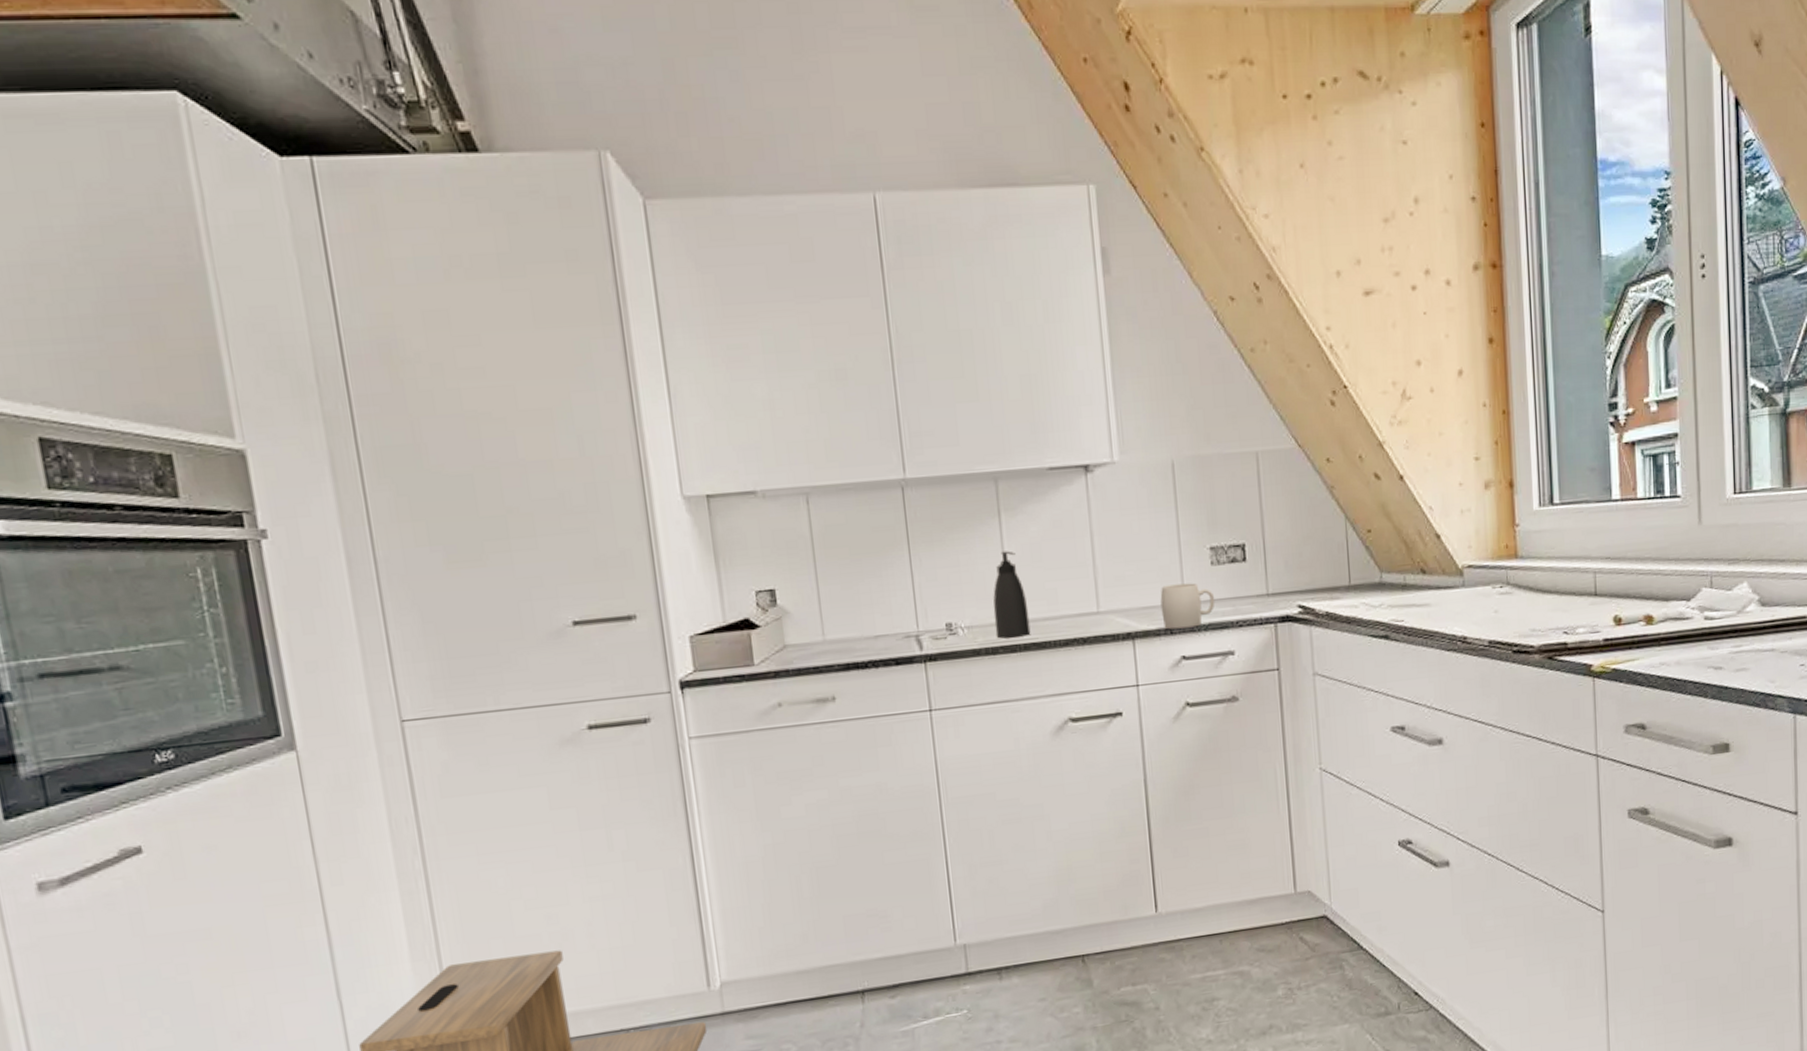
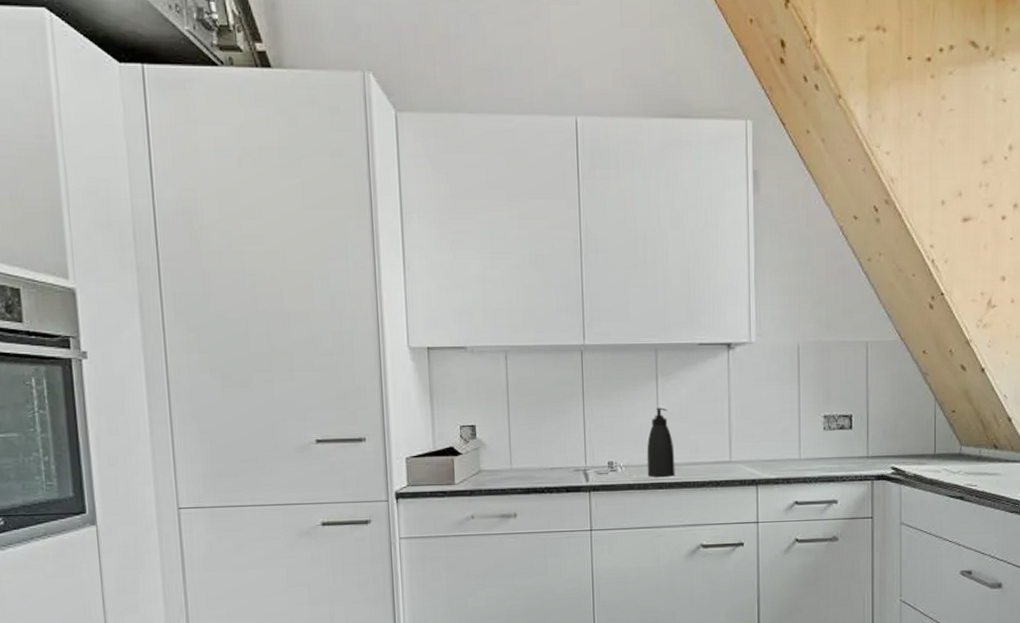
mug: present [1160,583,1215,630] -> none [781,443,825,480]

